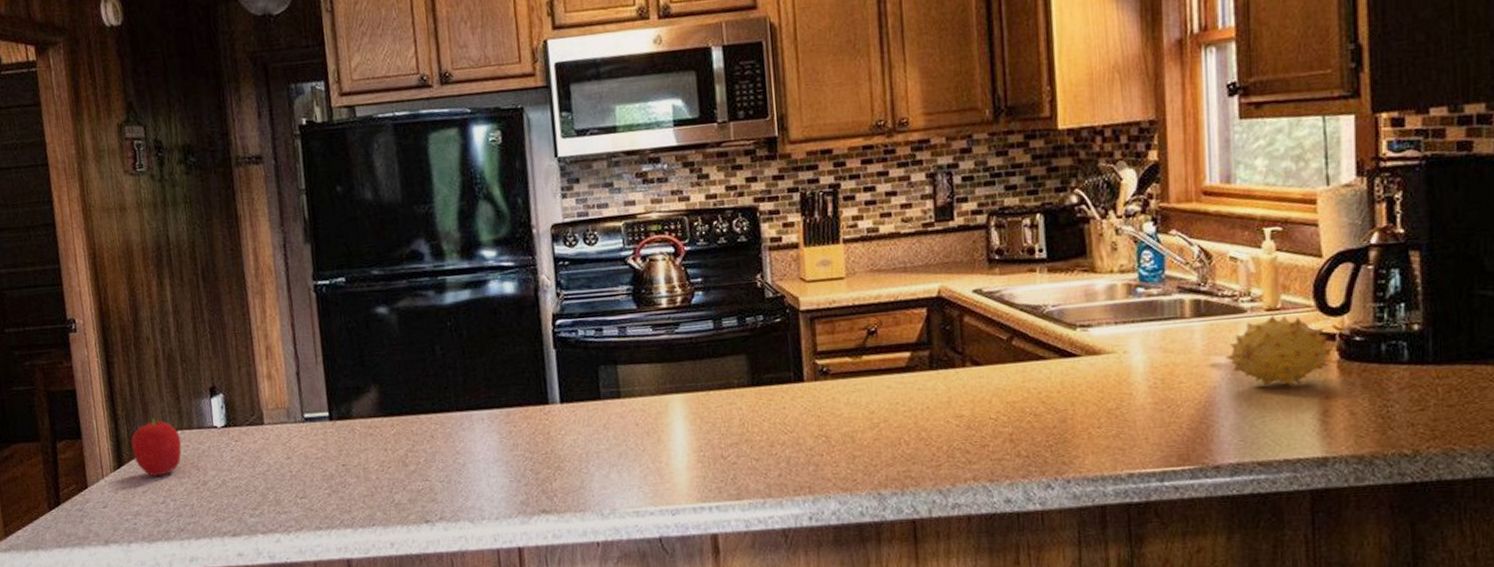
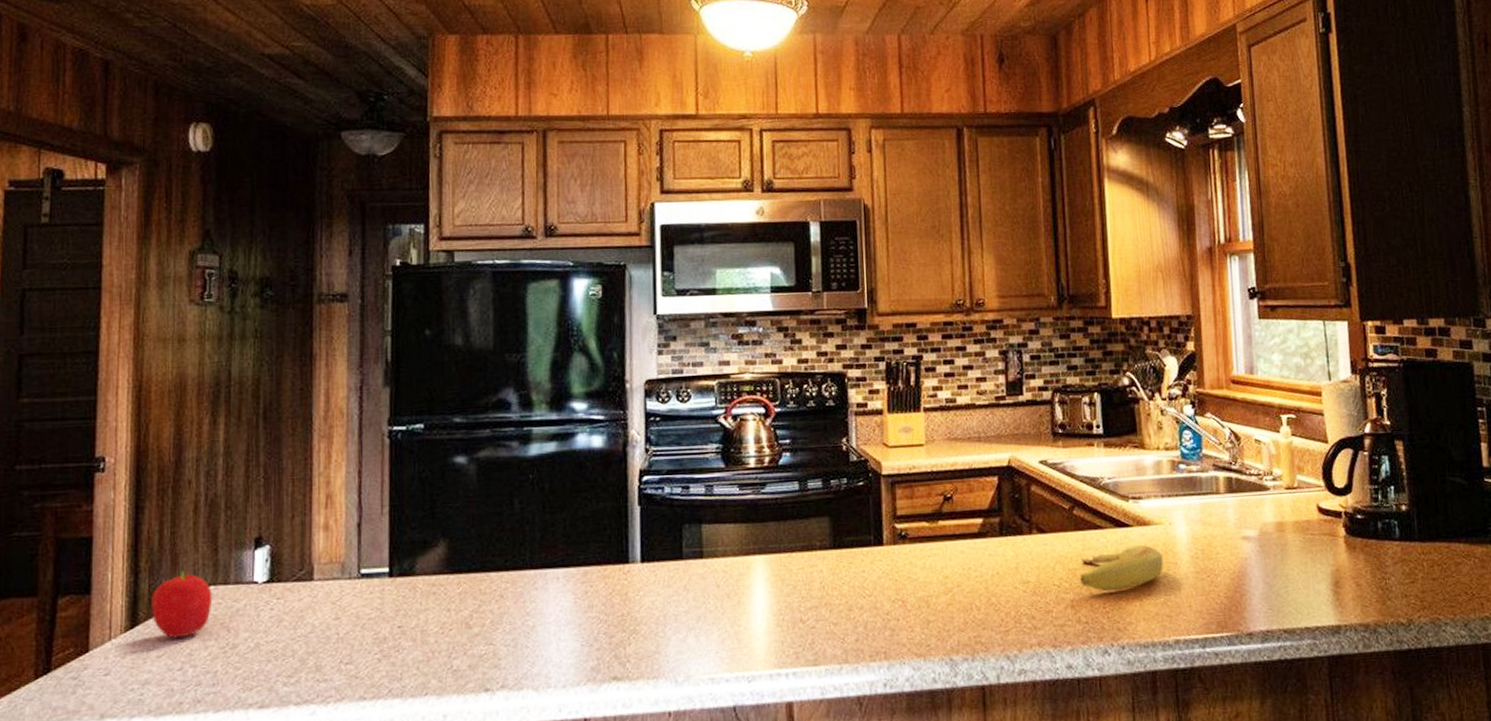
banana: none [1019,375,1117,425] -> present [1079,545,1164,592]
fruit: present [1226,315,1333,388] -> none [1254,493,1340,560]

